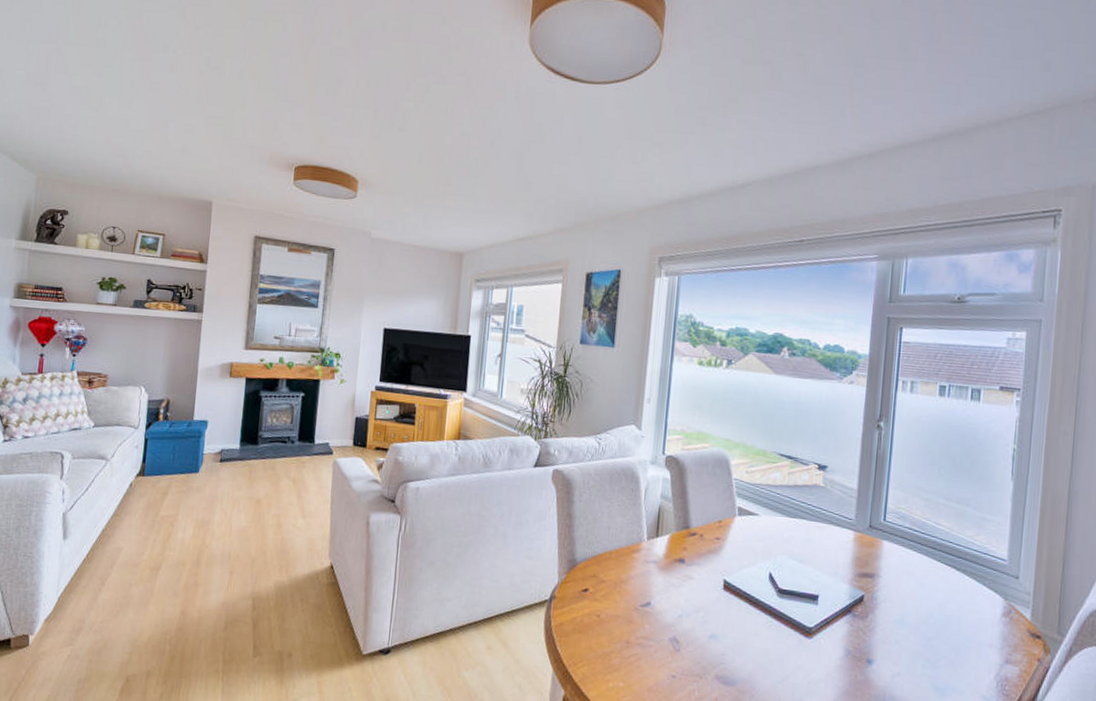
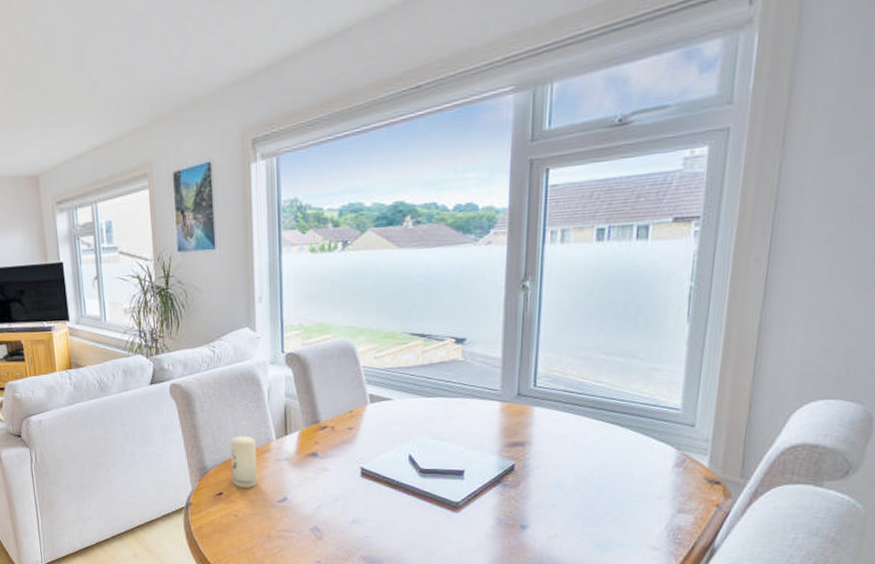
candle: none [599,531,628,588] -> present [230,436,258,488]

